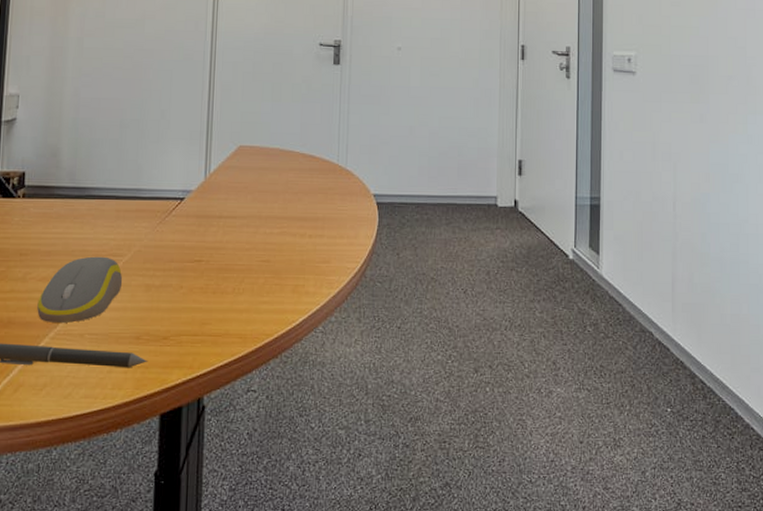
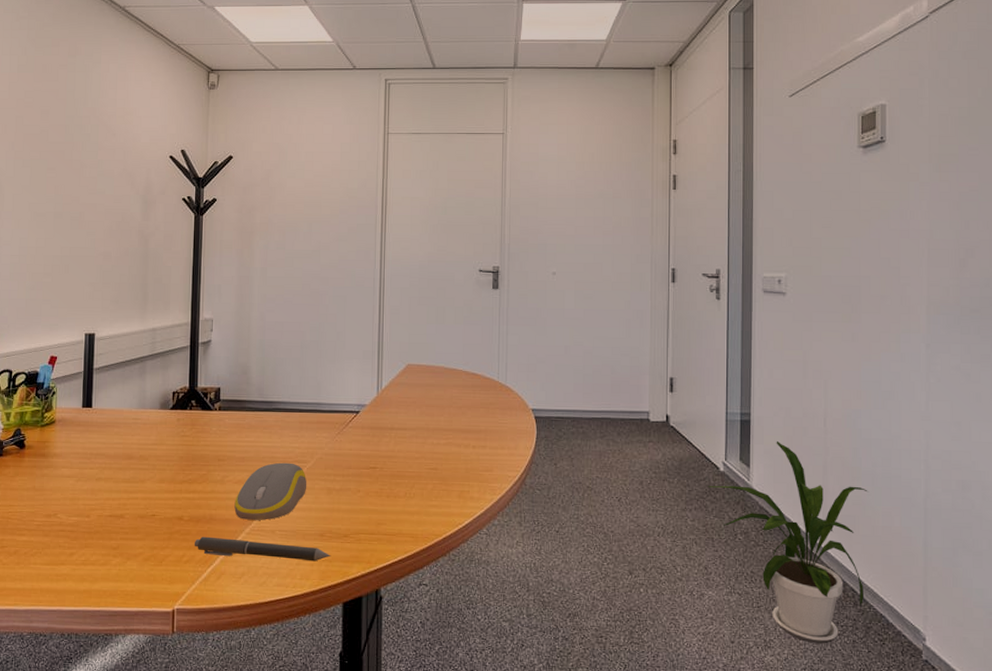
house plant: none [557,226,717,441] -> present [708,440,868,644]

